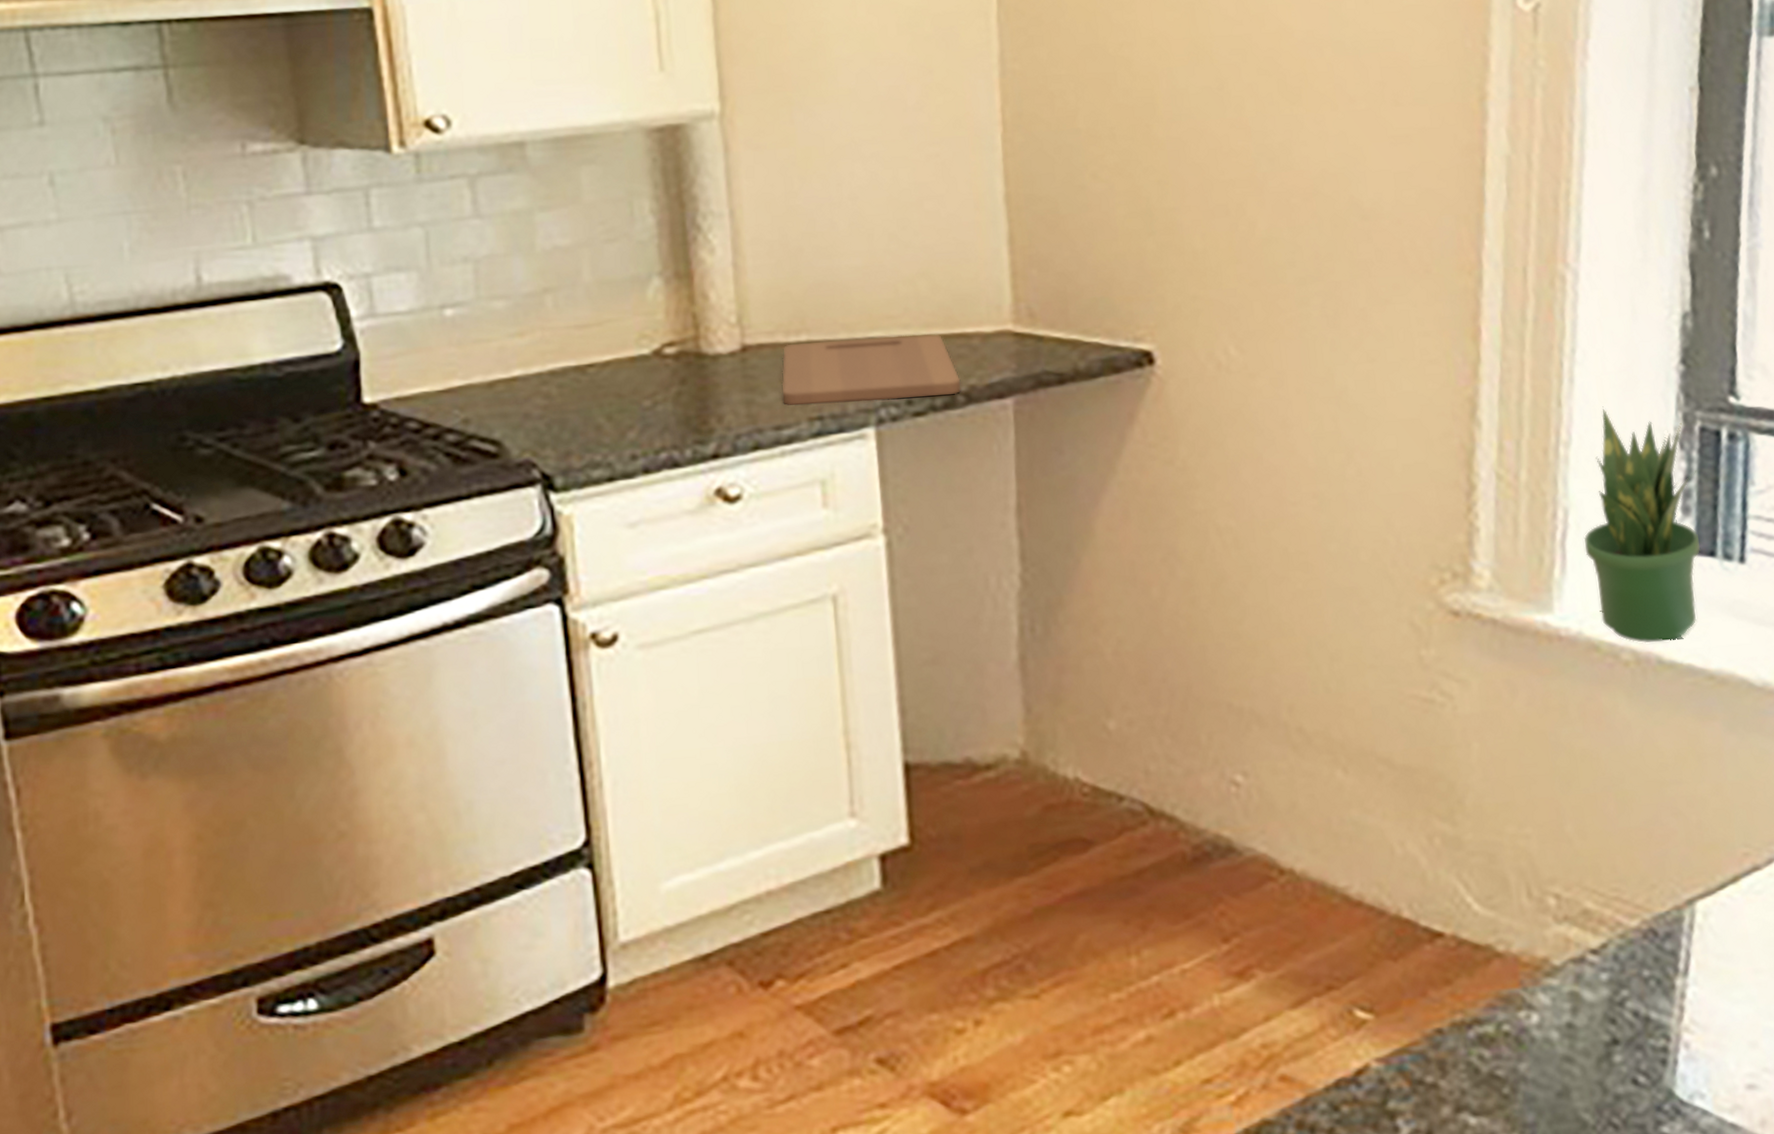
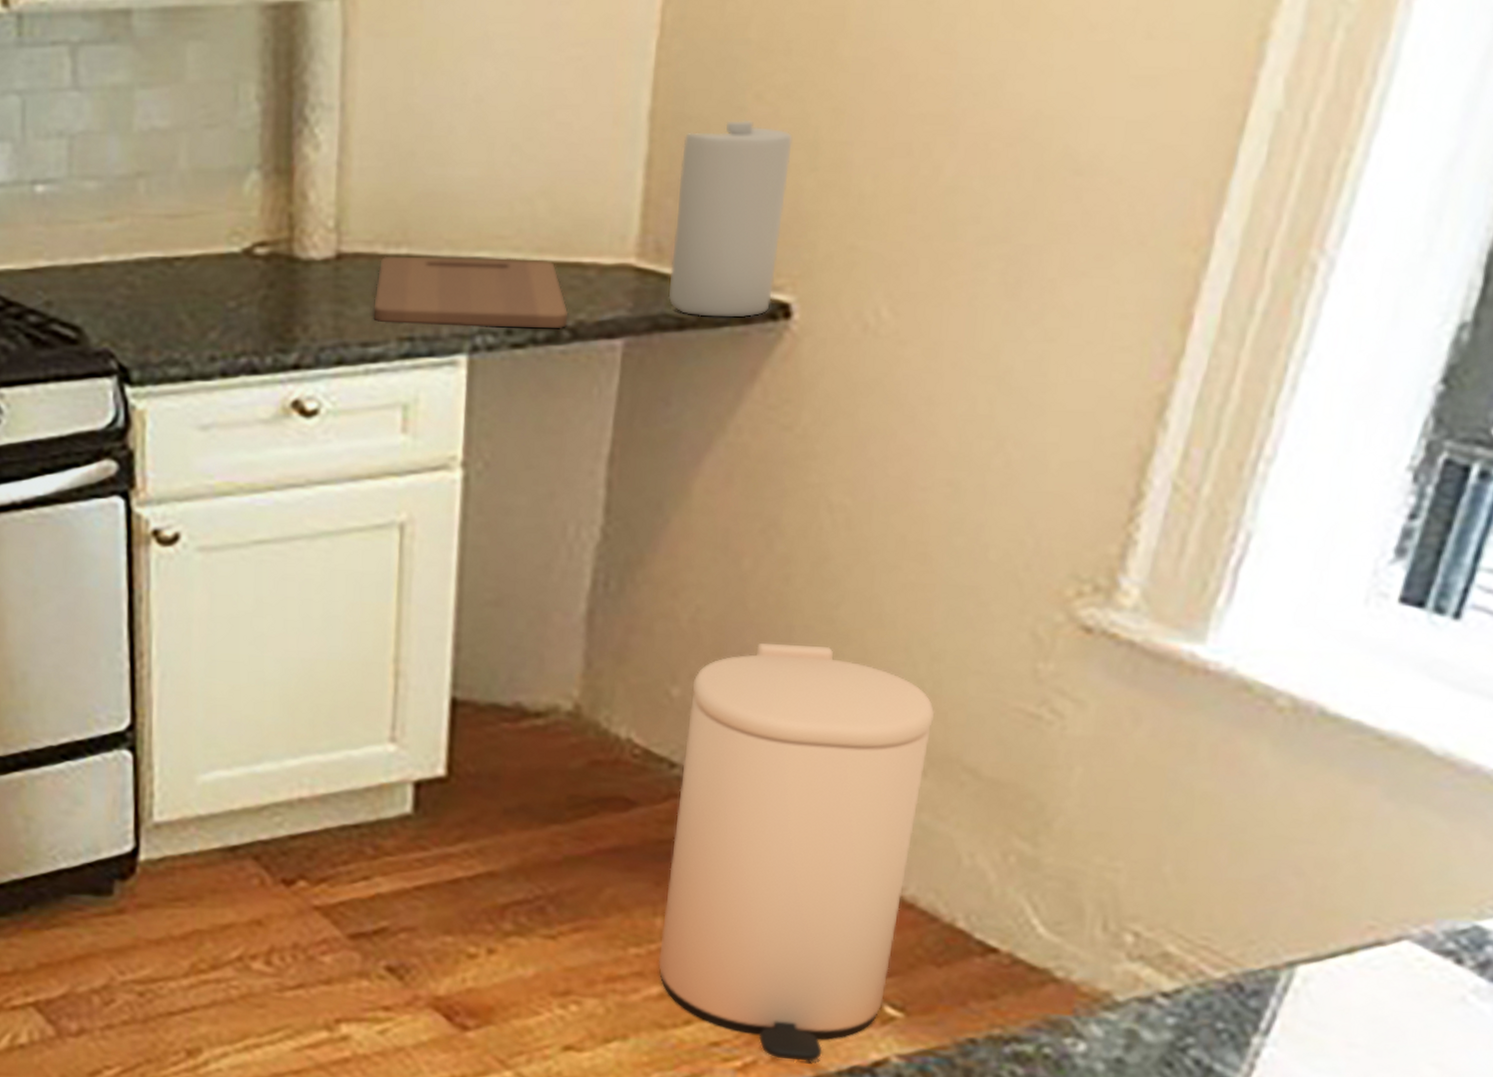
paper towel holder: none [1037,196,1136,371] -> present [668,119,793,318]
pedal bin: none [1126,660,1353,1084] -> present [658,642,935,1061]
planter: present [1583,410,1701,644] -> none [1261,426,1426,693]

